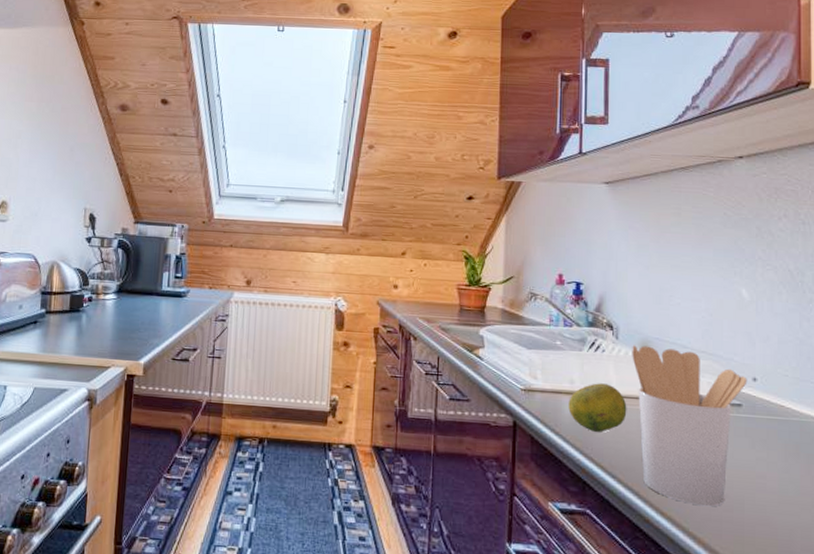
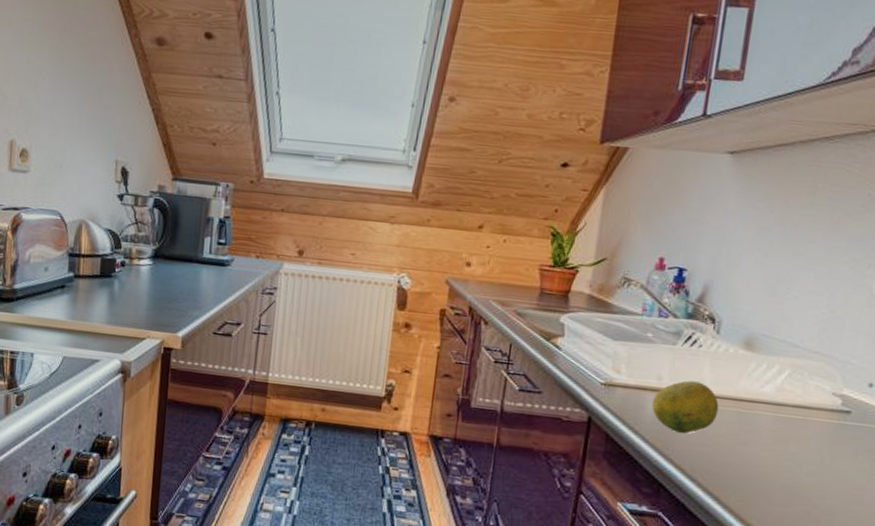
utensil holder: present [632,345,748,507] -> none [726,341,863,516]

